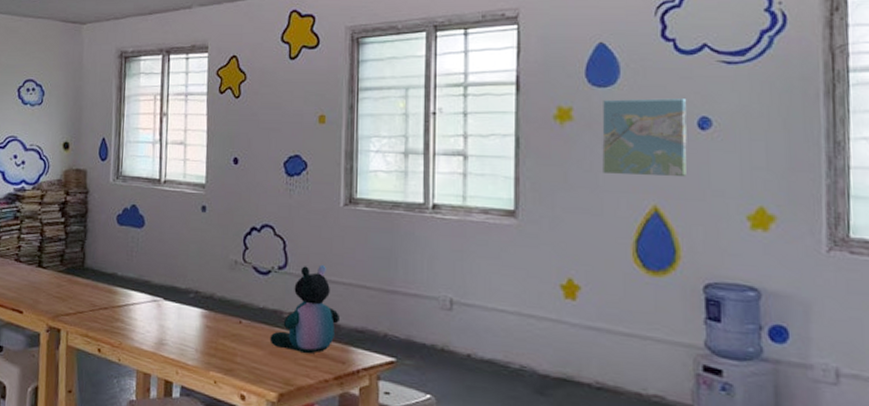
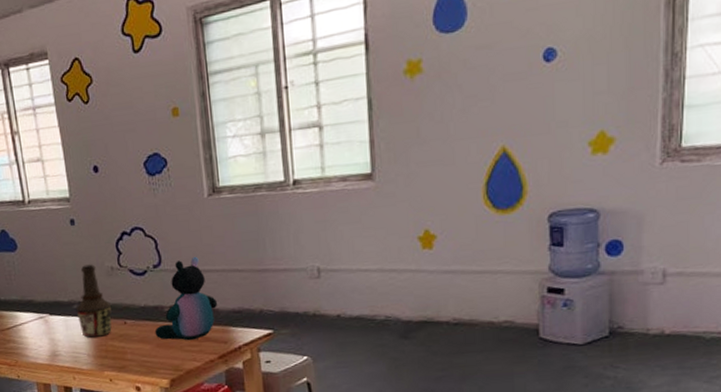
bottle: none [191,254,230,333] -> present [76,264,112,338]
map: present [602,98,687,178] -> none [451,32,533,122]

